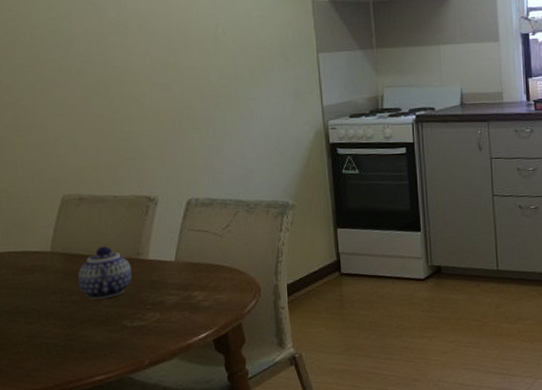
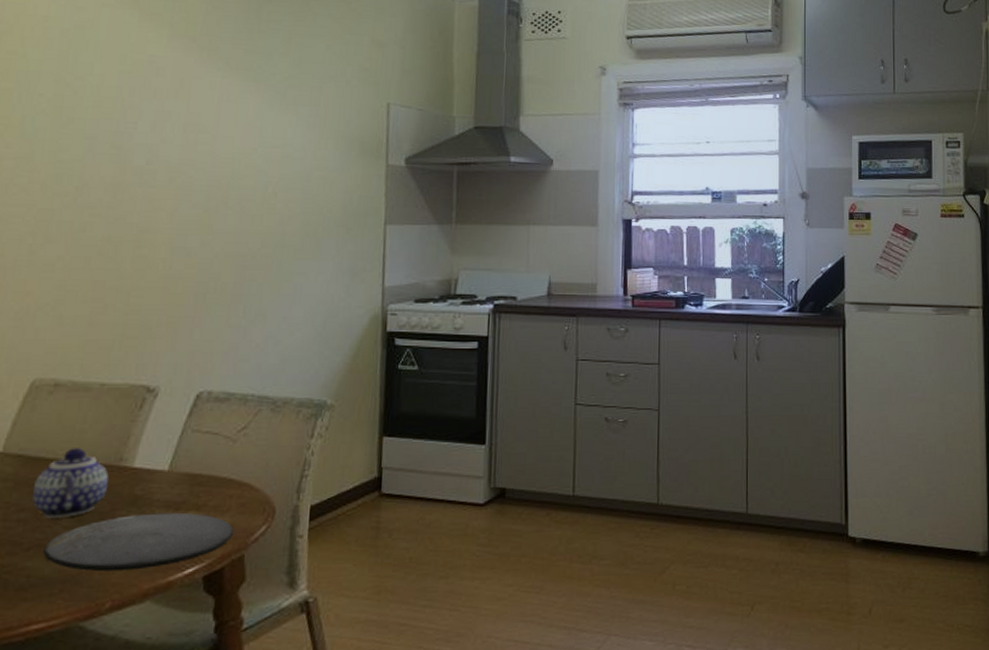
plate: none [94,292,232,338] -> present [43,512,235,572]

